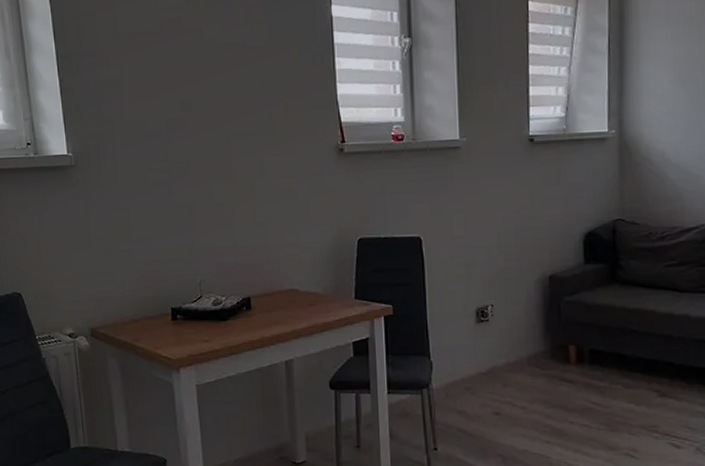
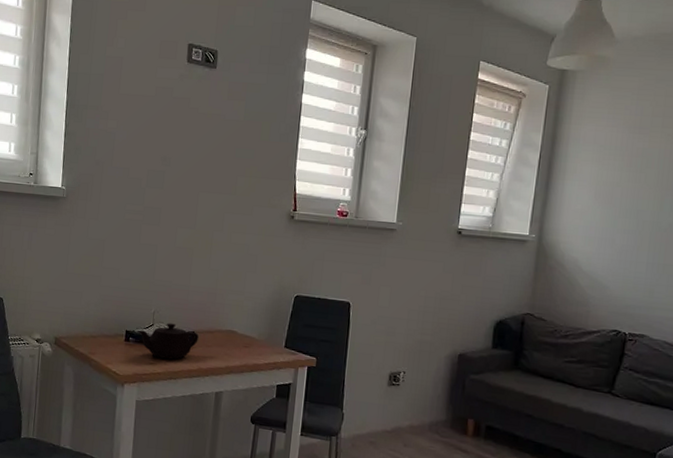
teapot: none [184,291,256,334] -> present [137,323,199,360]

